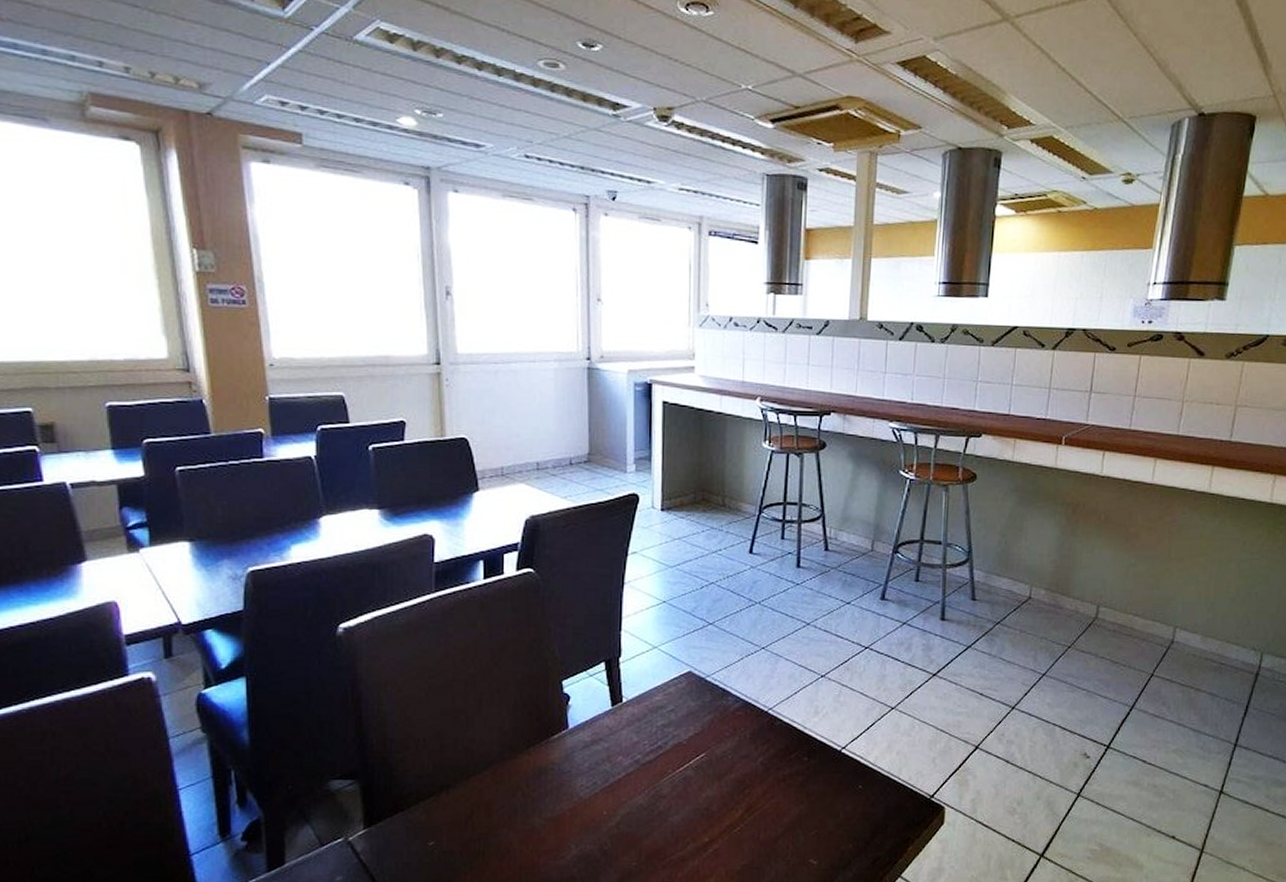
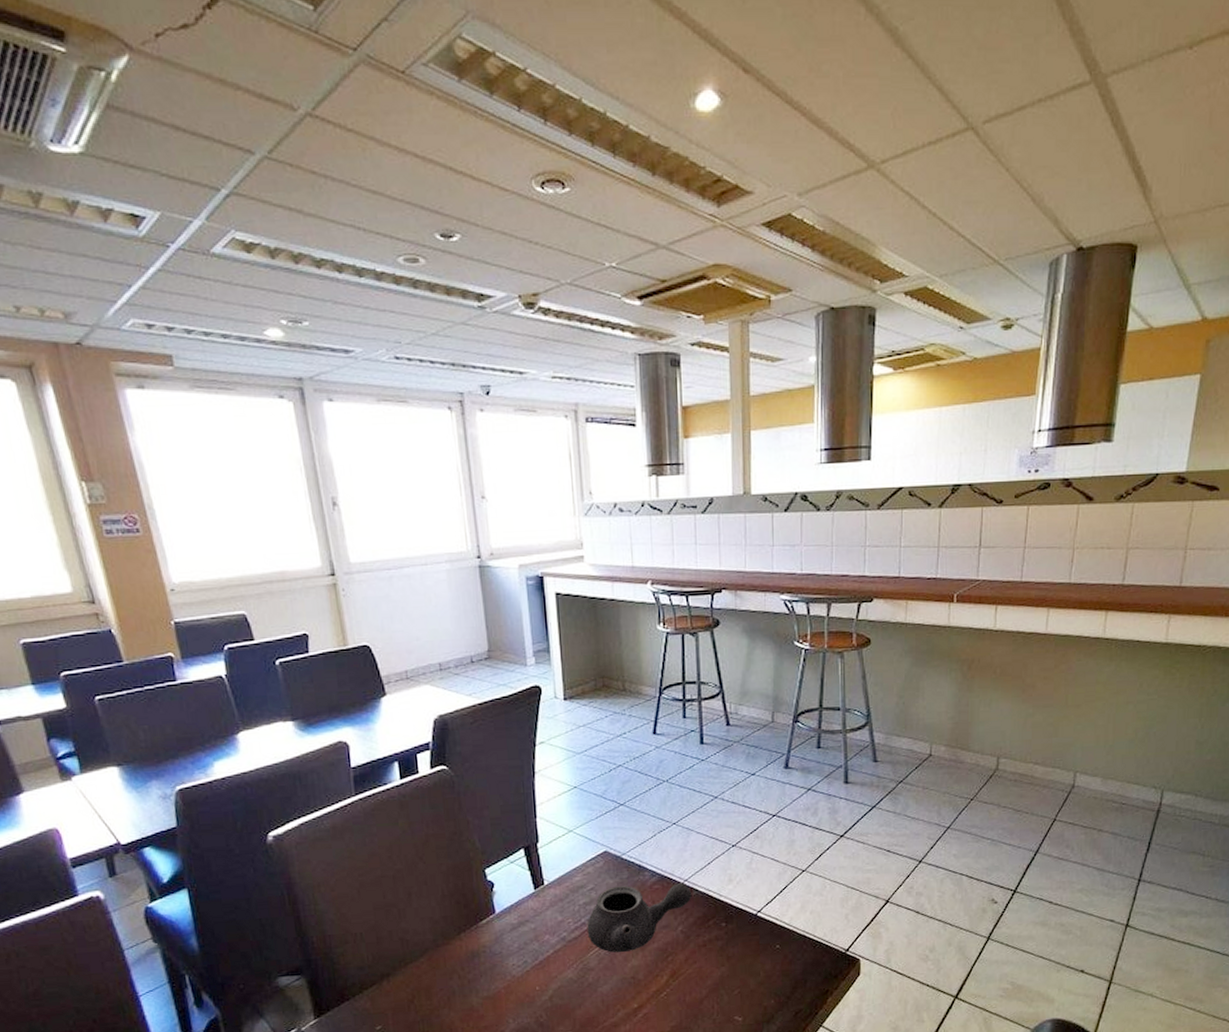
teapot: none [663,710,776,781] -> present [587,882,692,953]

